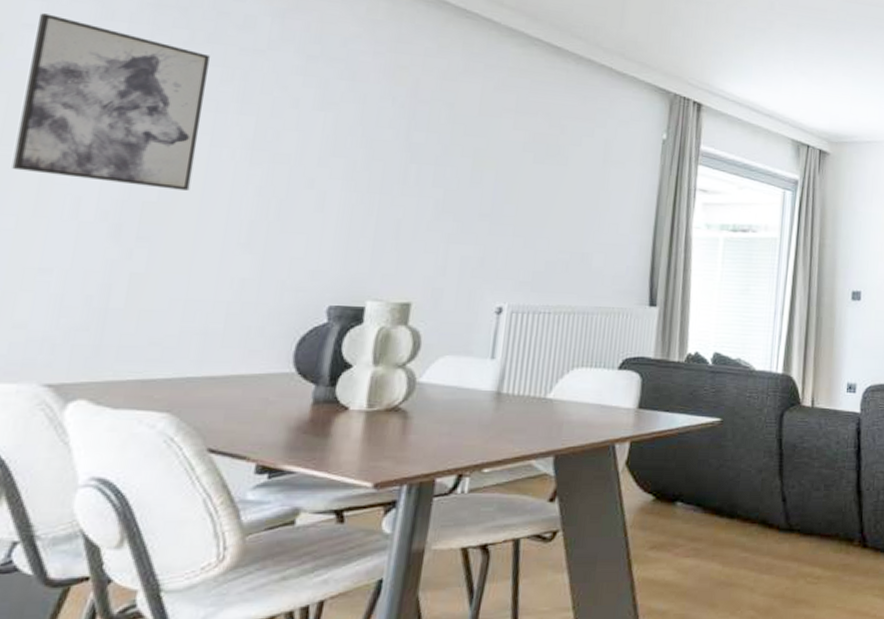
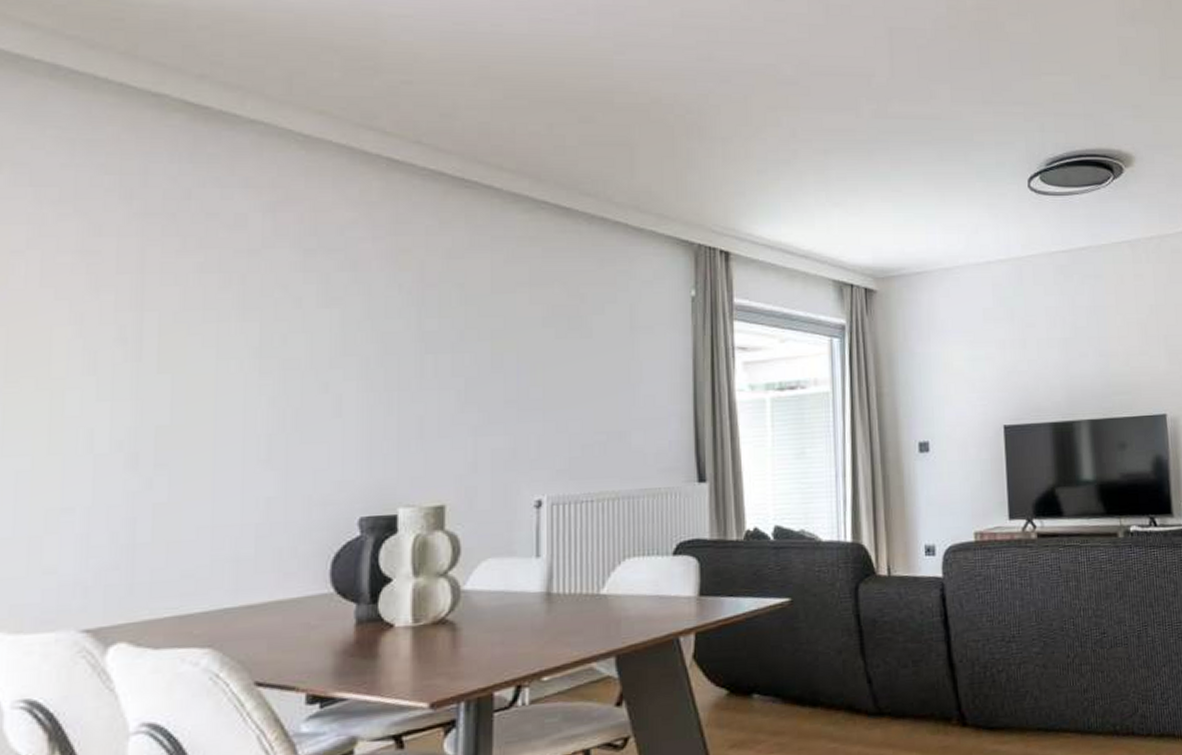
wall art: present [12,13,210,191] -> none [20,237,205,410]

